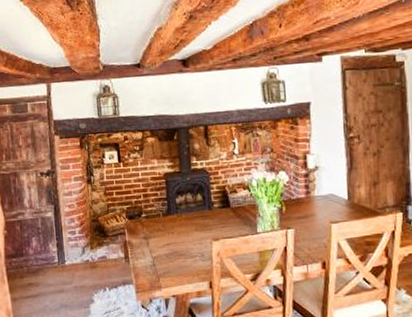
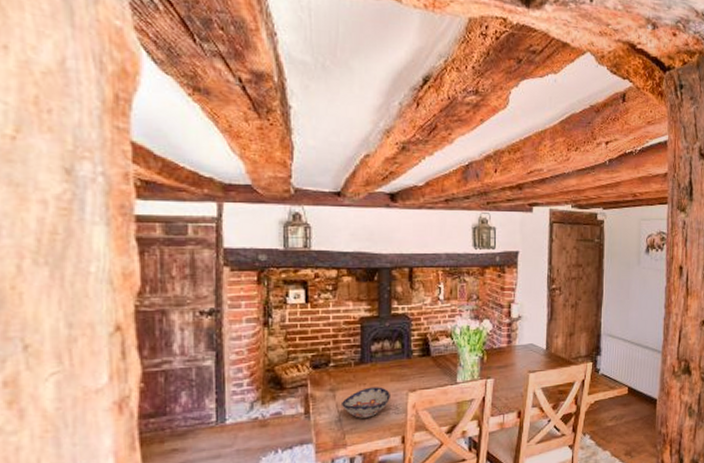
decorative bowl: none [153,235,196,264] -> present [340,387,390,418]

